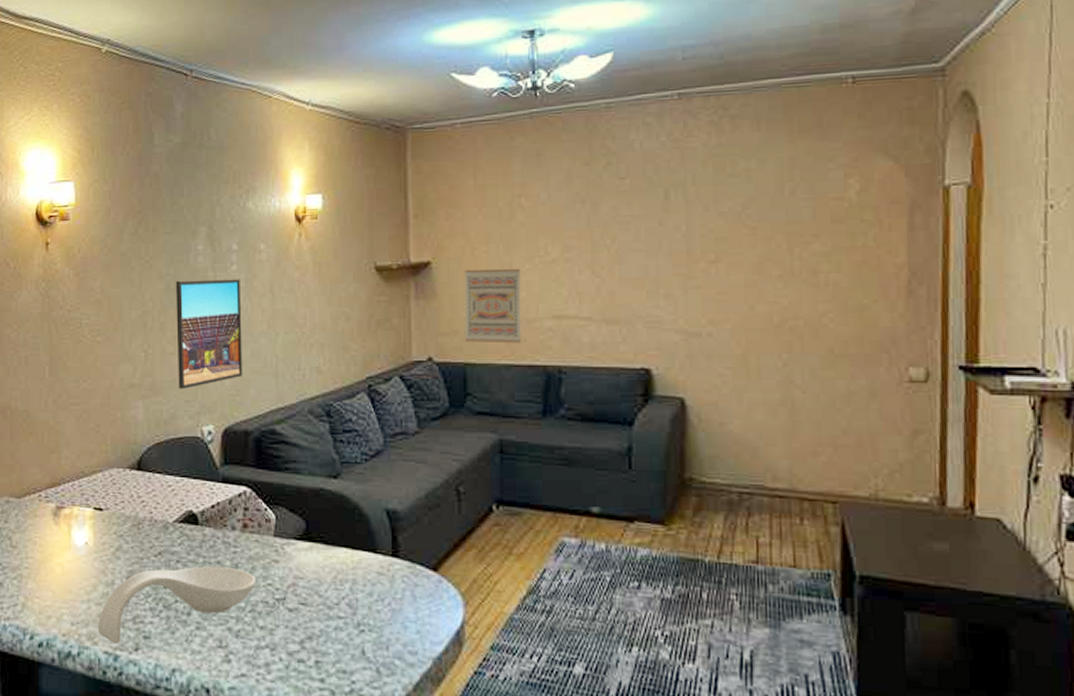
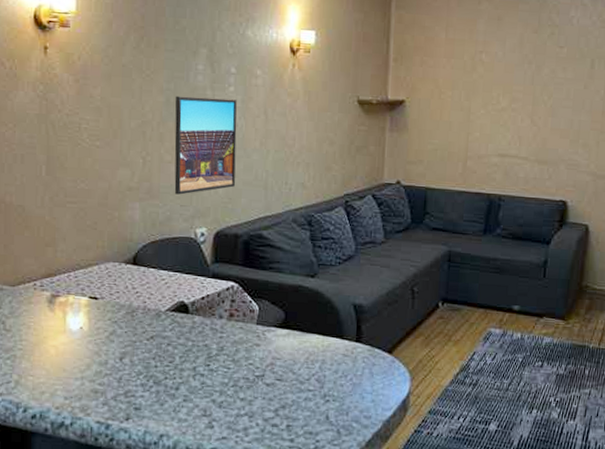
spoon rest: present [97,565,256,644] -> none [90,348,239,415]
wall art: present [464,268,522,344] -> none [428,109,477,175]

